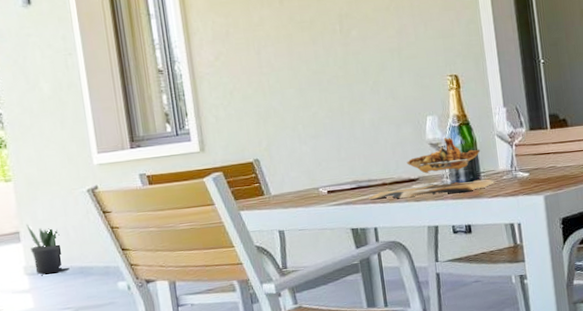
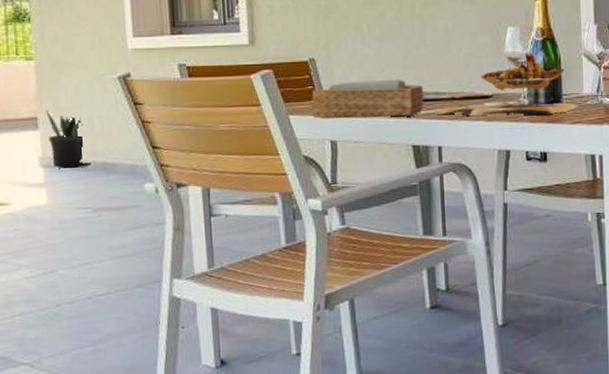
napkin holder: none [258,170,359,213] -> present [311,79,424,120]

